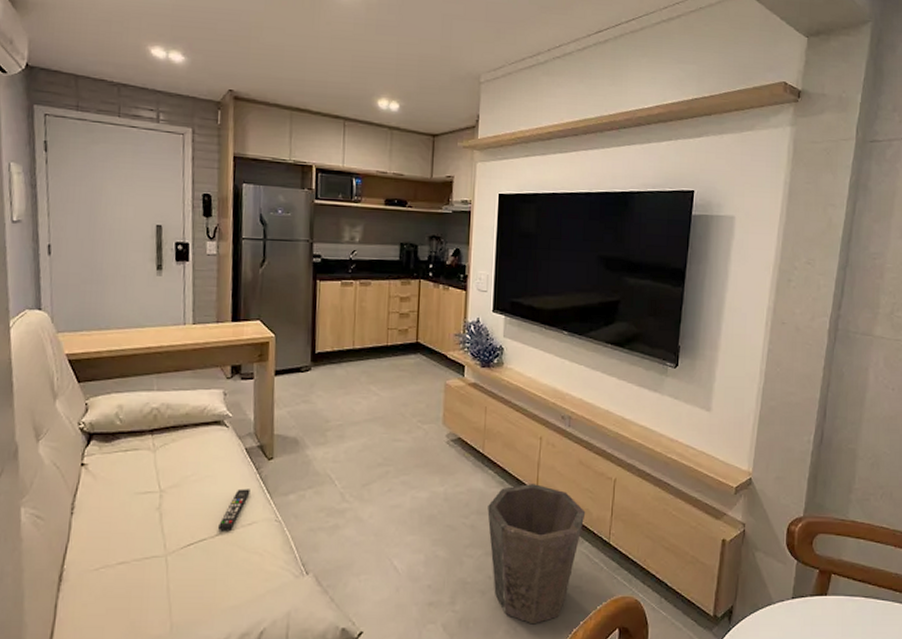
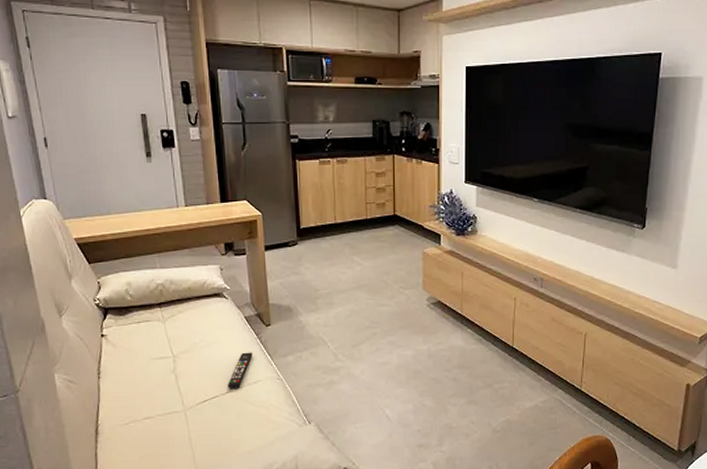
waste bin: present [487,484,586,625] -> none [468,340,559,461]

